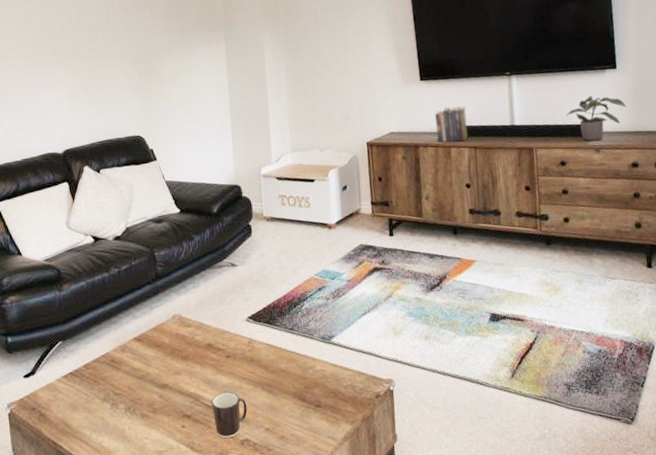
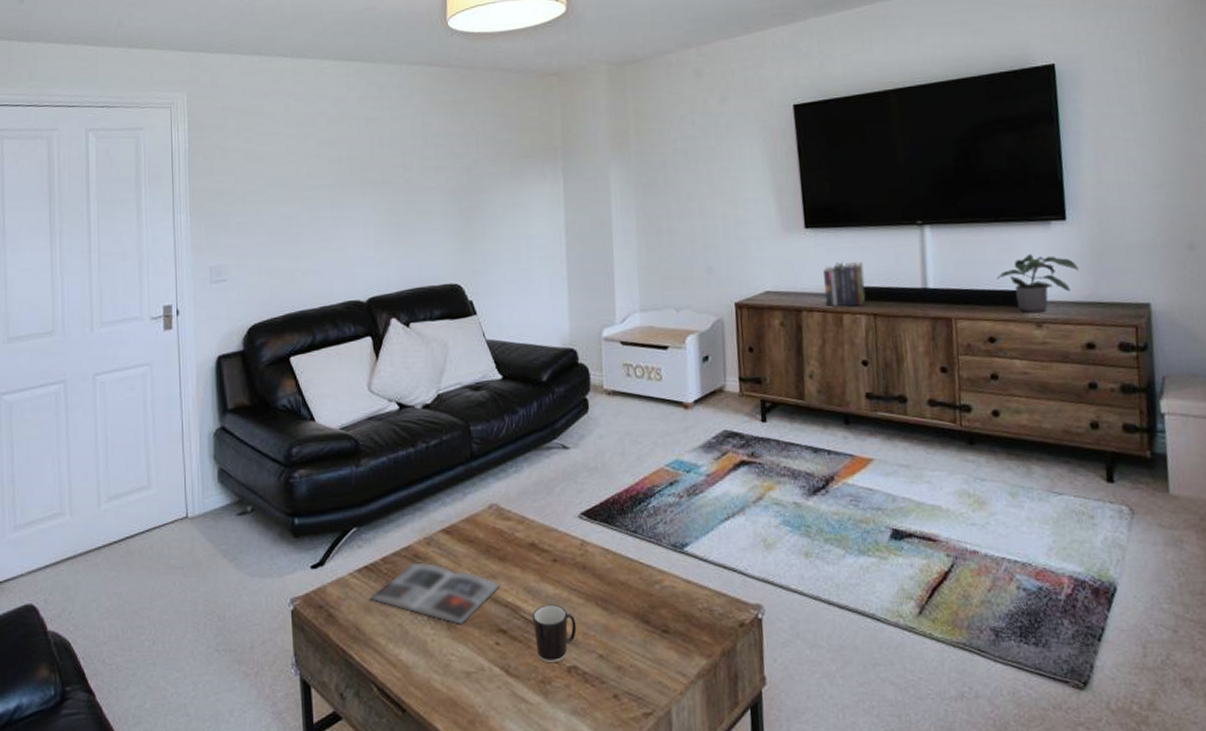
magazine: none [75,365,184,414] -> present [369,562,500,625]

